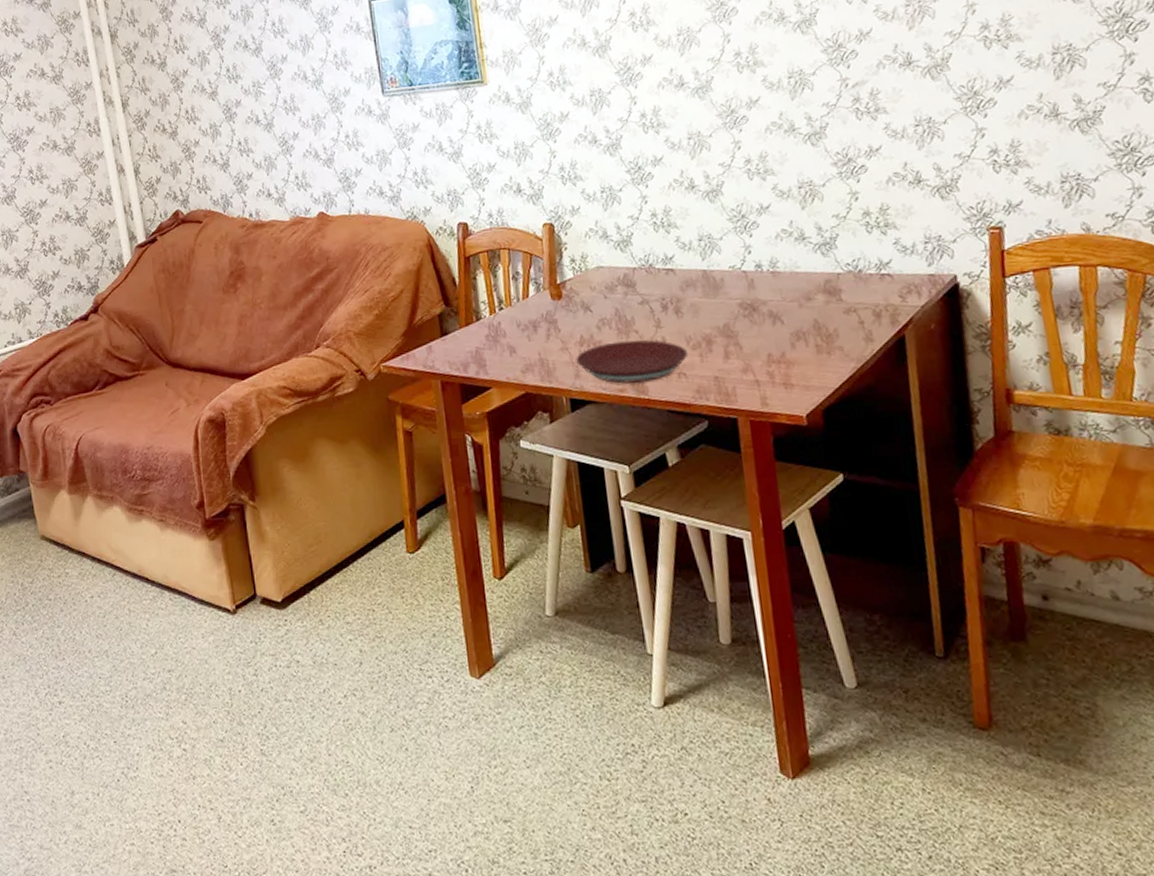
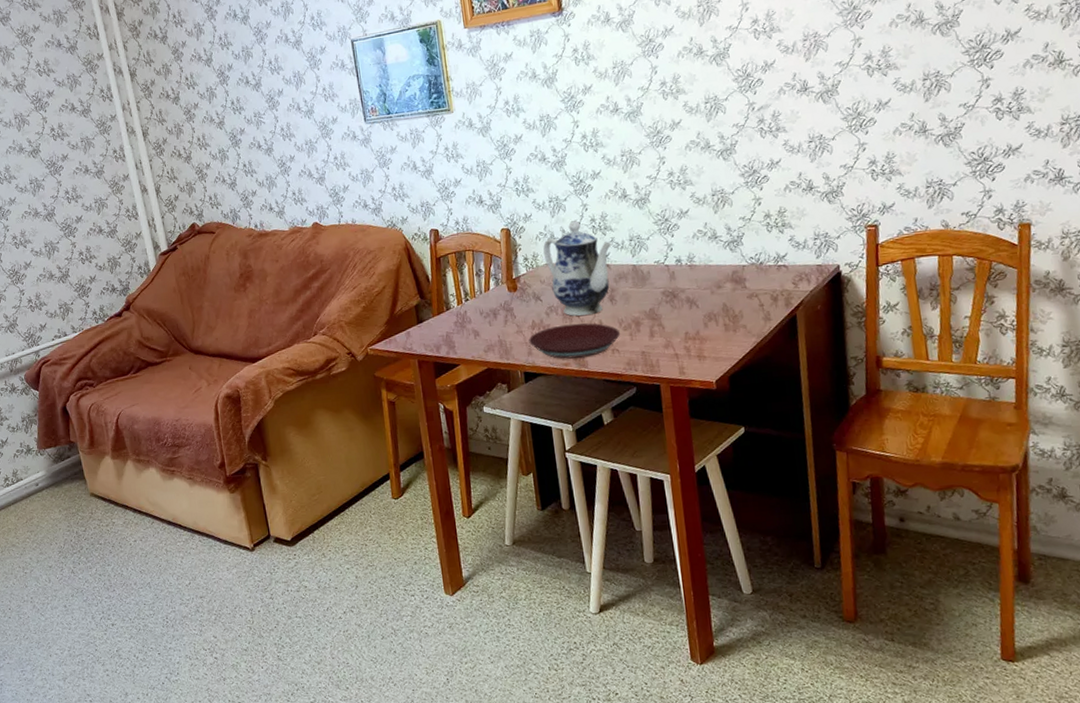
teapot: none [594,215,677,331] -> present [543,220,612,316]

